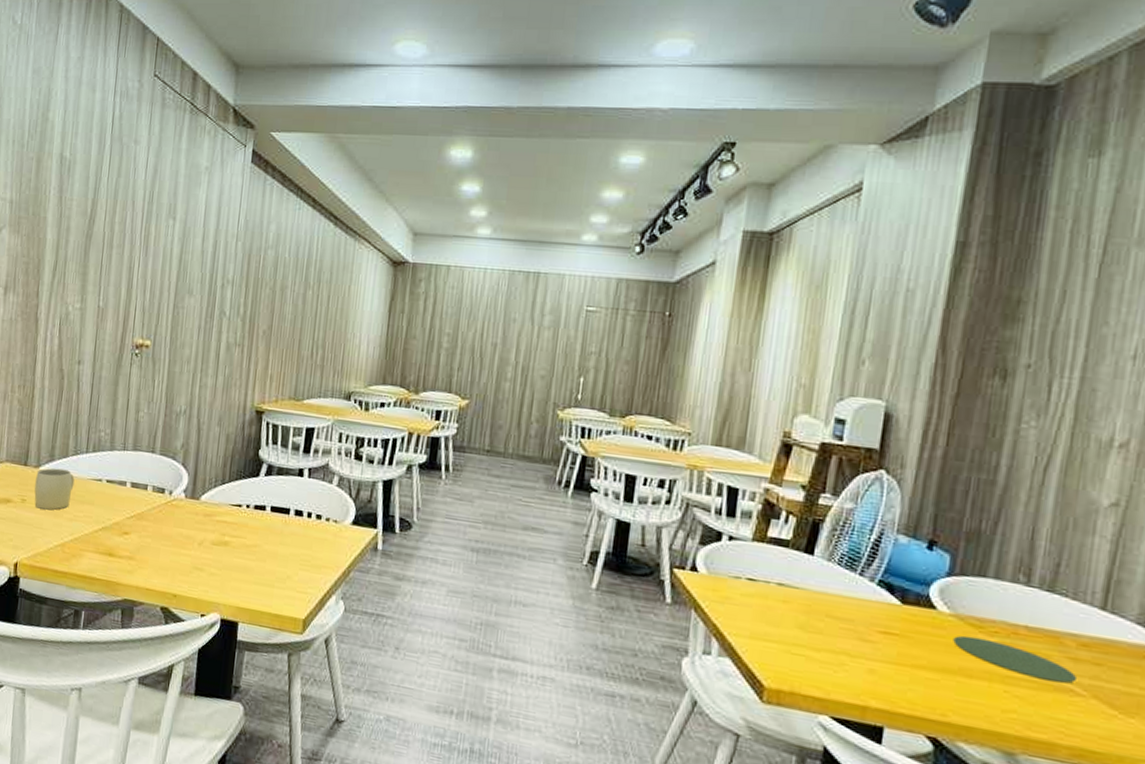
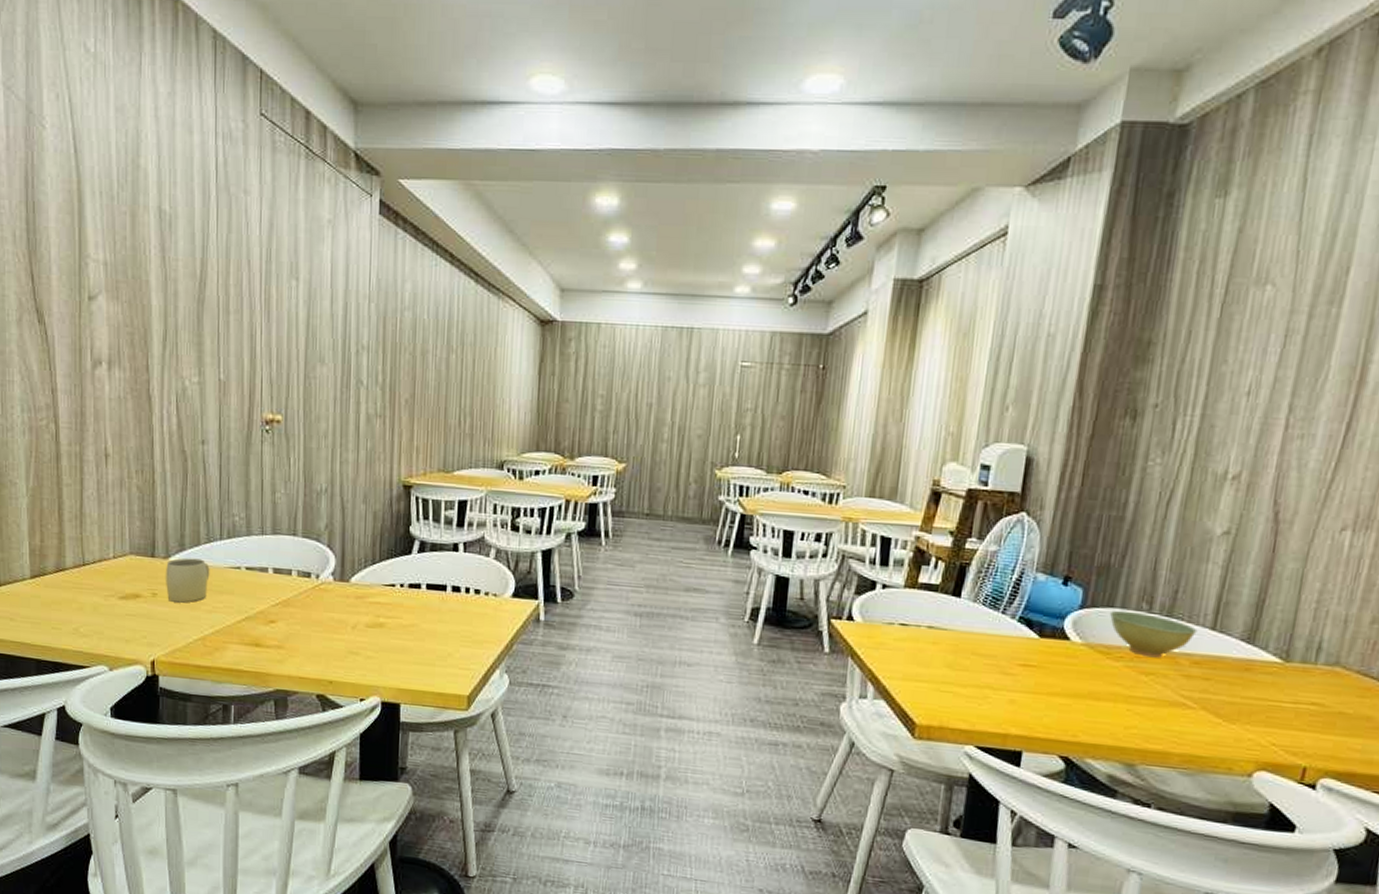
plate: present [953,635,1078,684] -> none [1084,662,1190,700]
bowl: none [980,580,1085,637] -> present [1109,610,1198,658]

